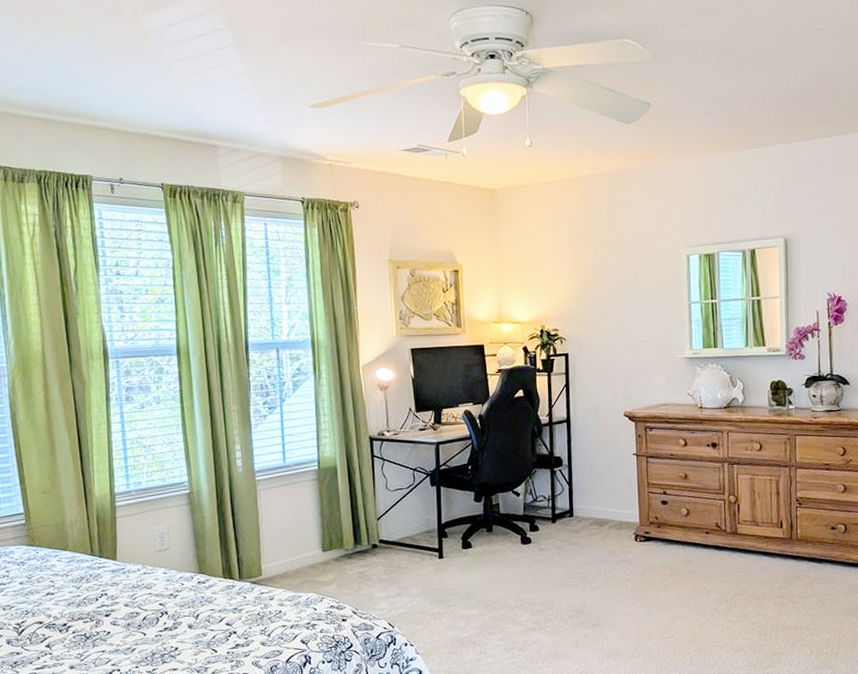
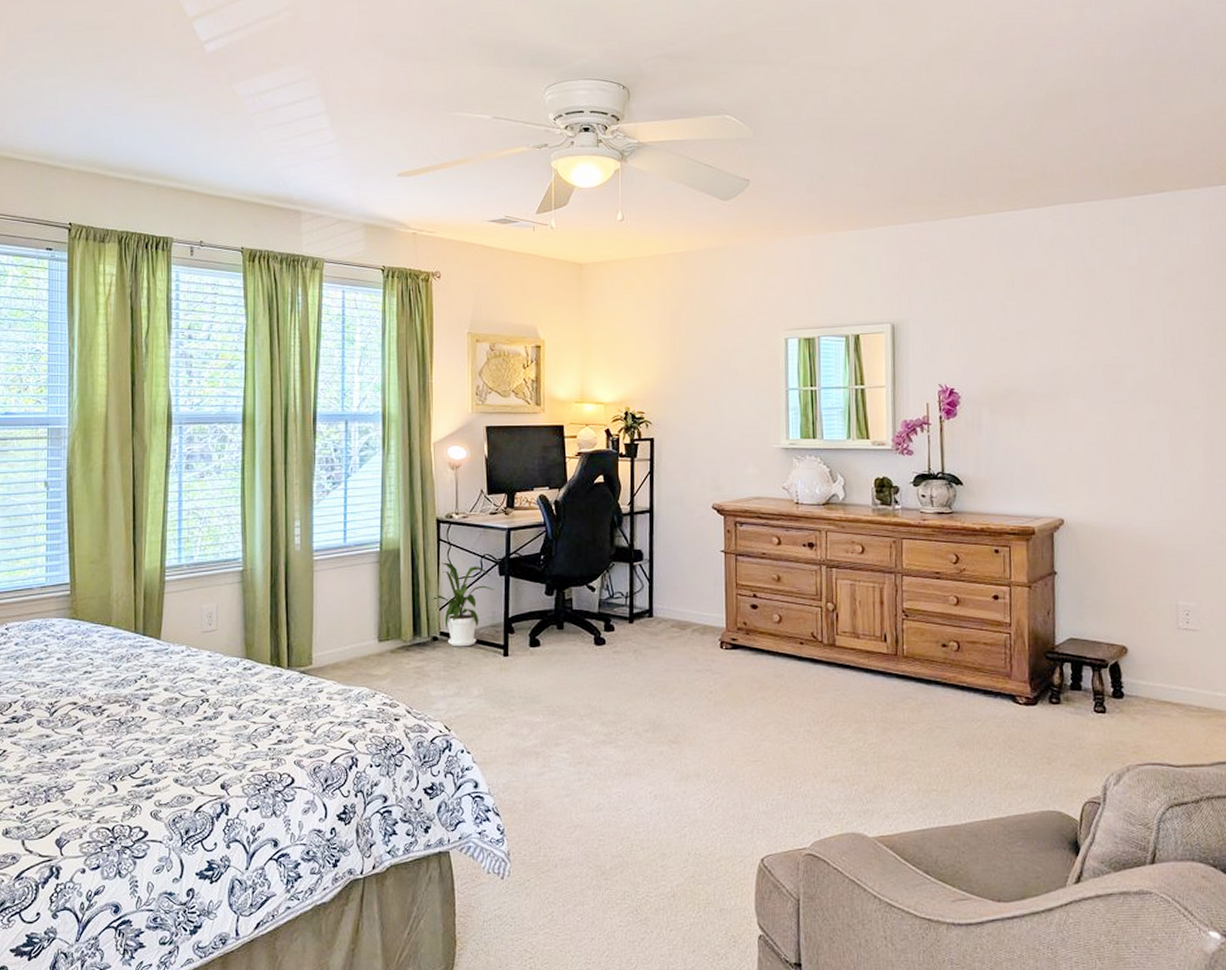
house plant: none [369,476,427,553] -> present [431,562,494,647]

